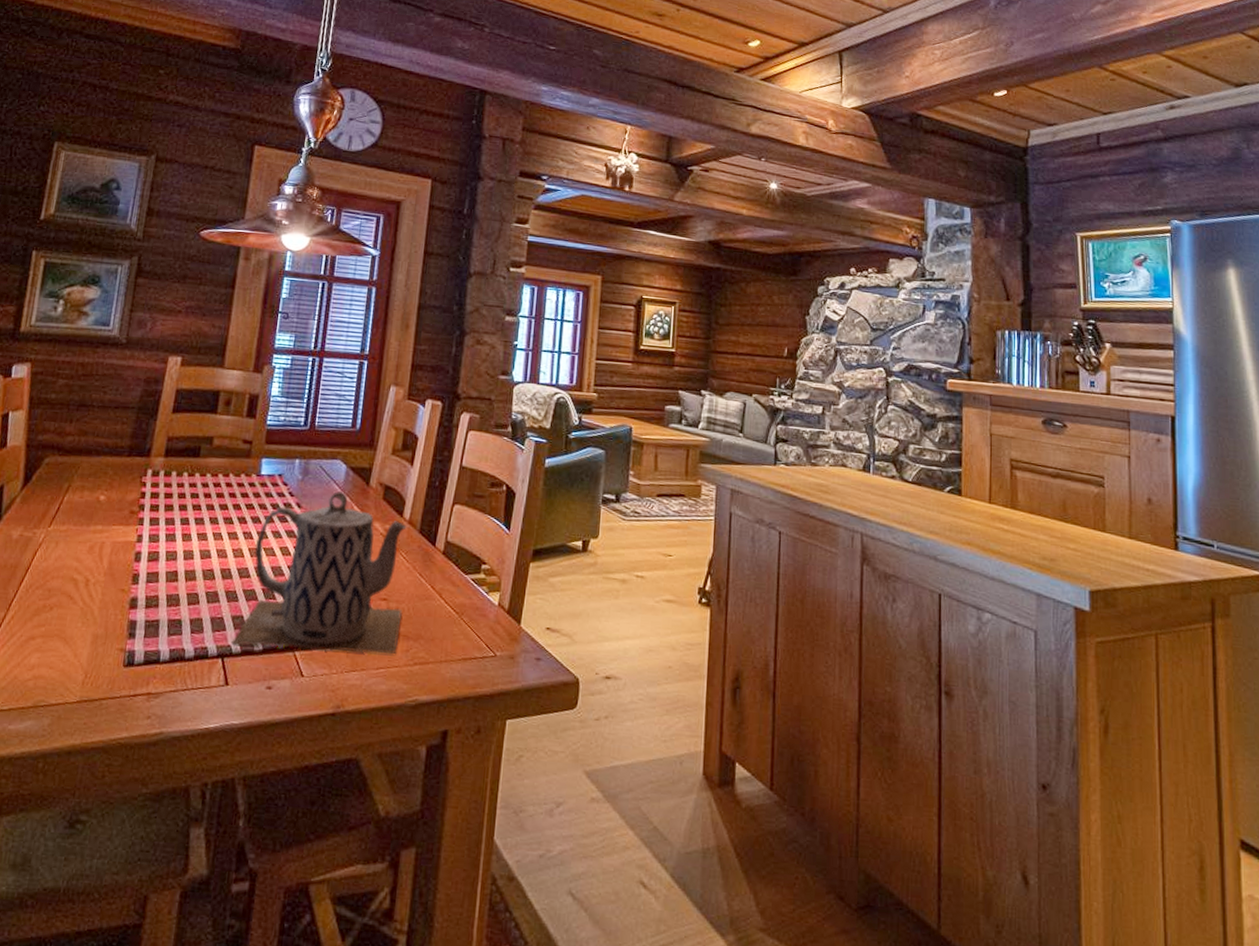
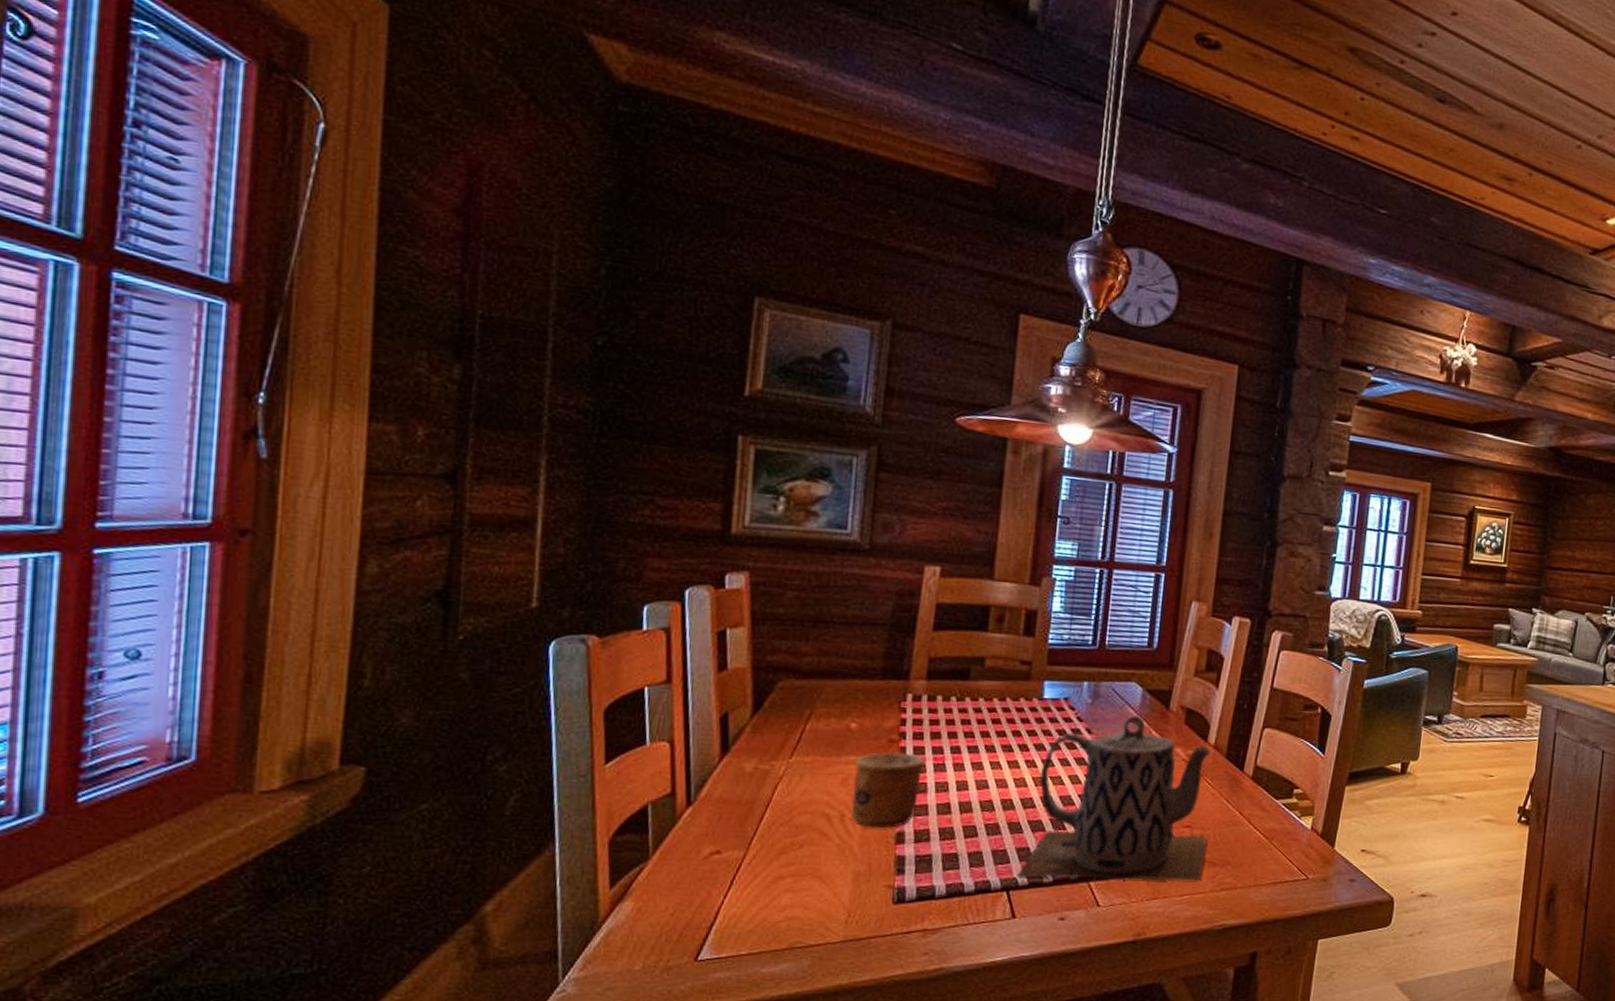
cup: none [94,522,160,594] -> present [851,751,926,829]

